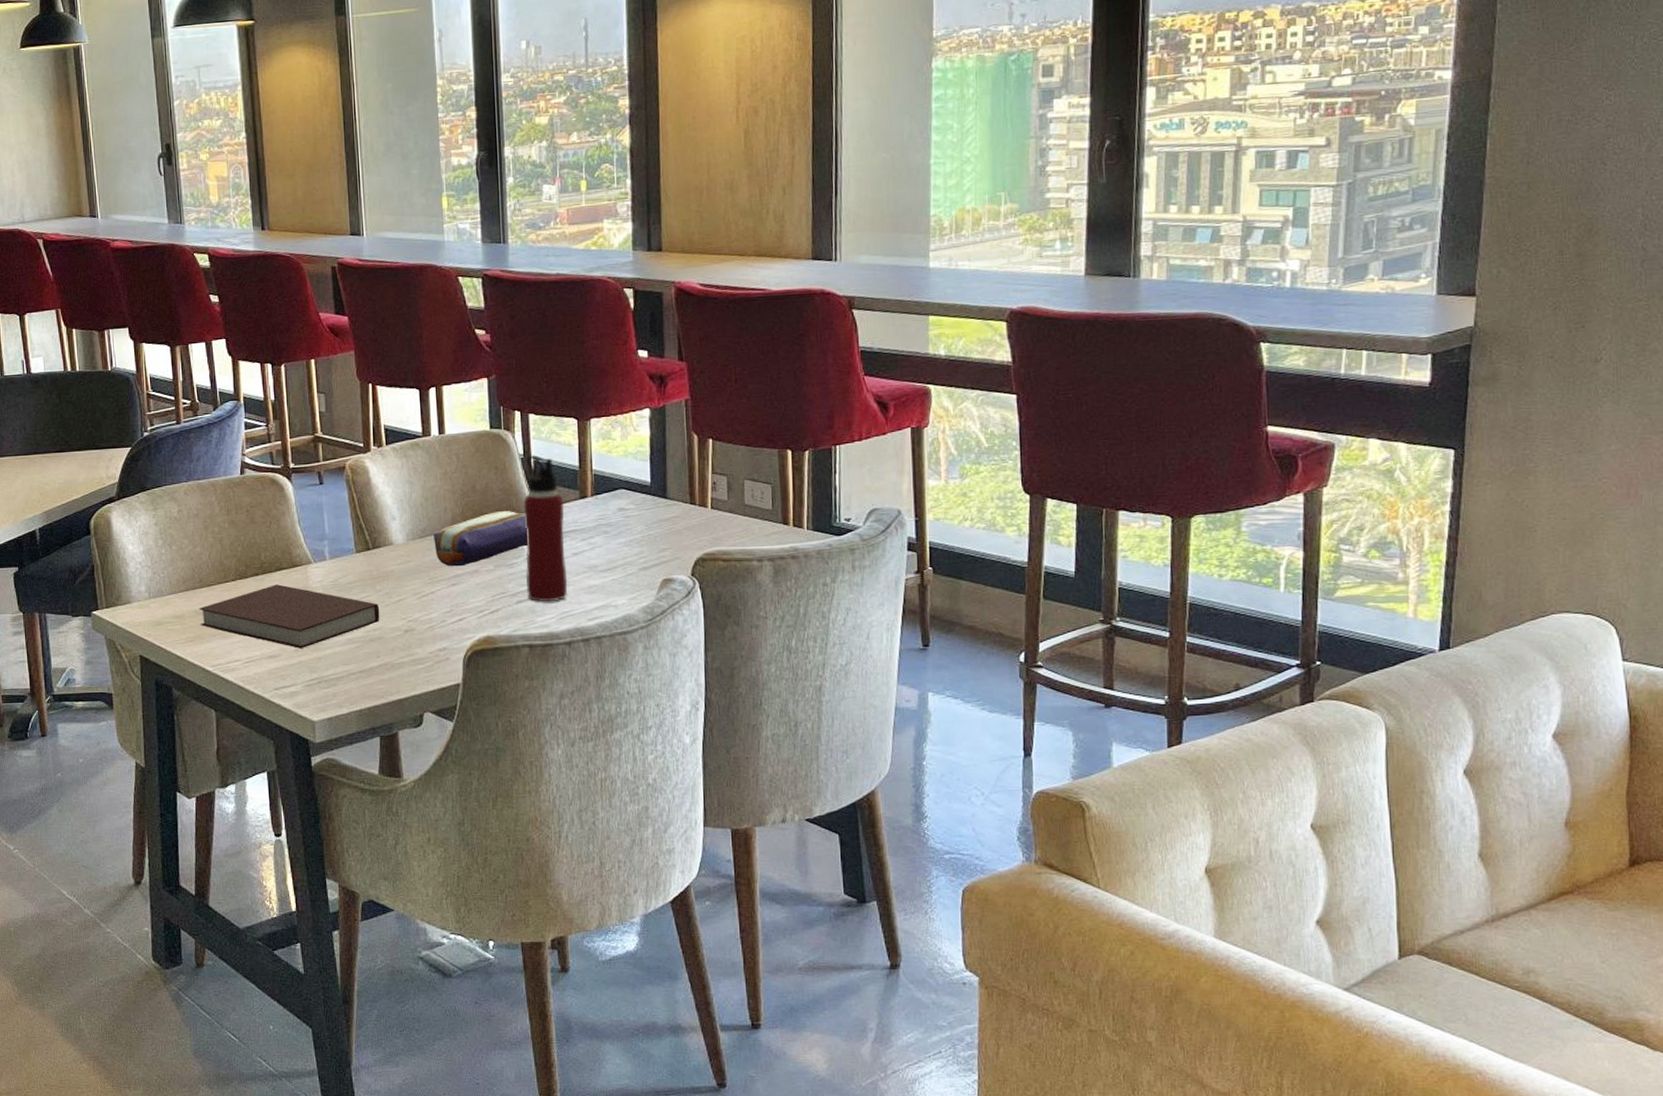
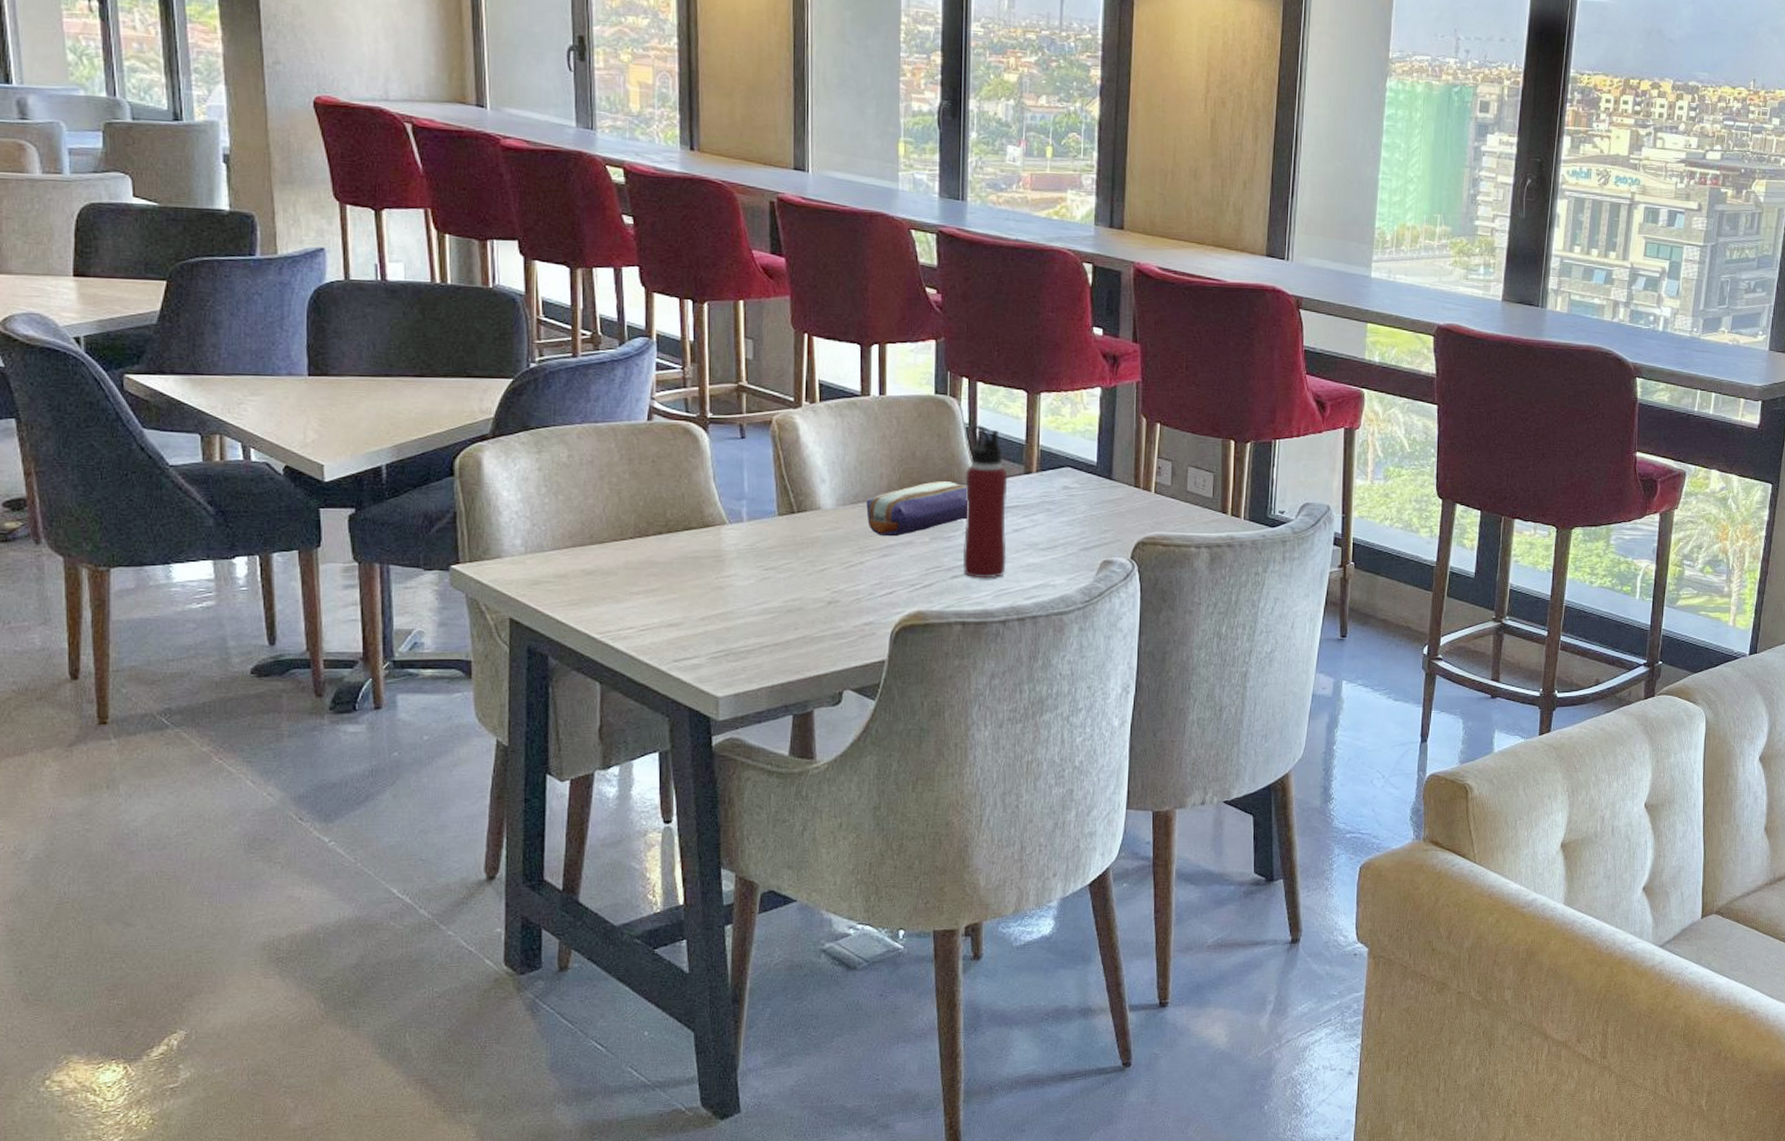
notebook: present [199,584,380,648] -> none [587,545,801,617]

